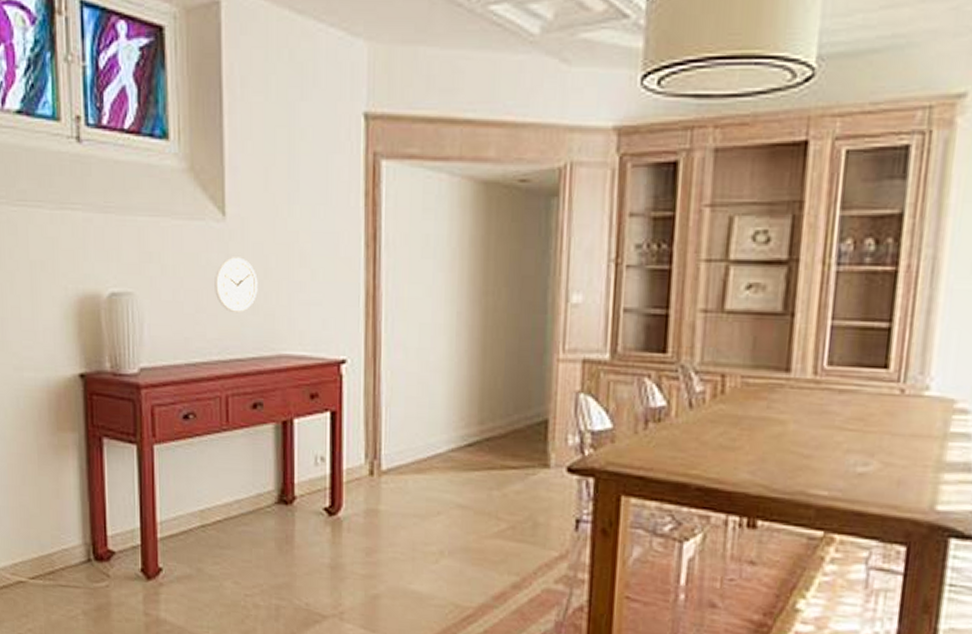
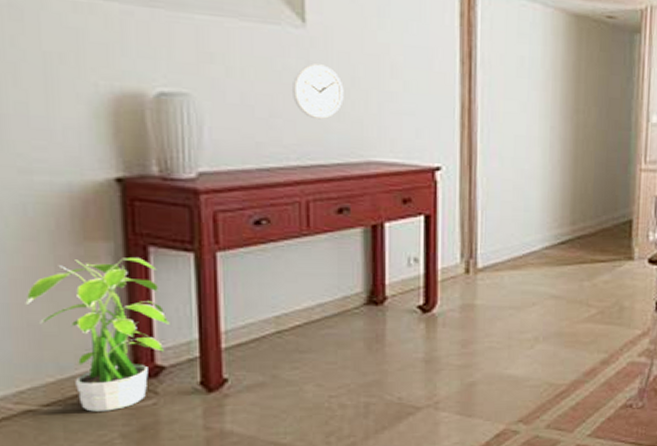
potted plant: none [18,448,118,589] -> present [25,258,170,412]

